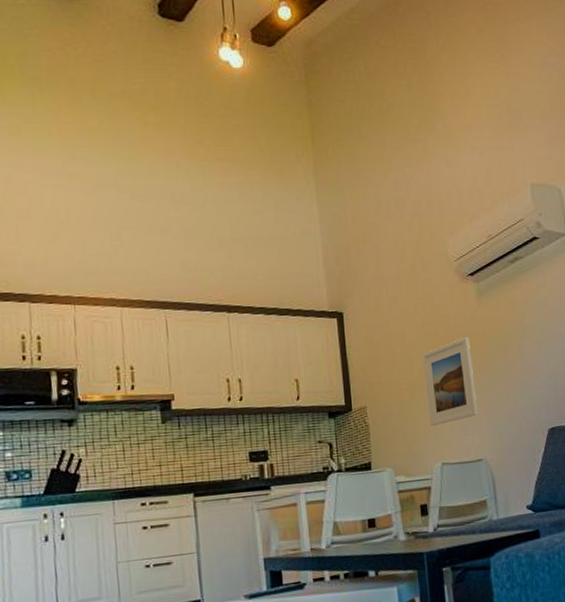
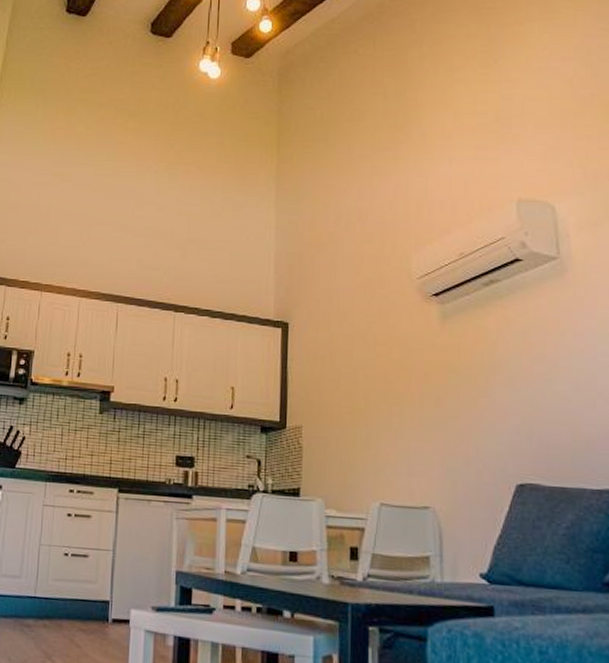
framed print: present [422,337,479,427] -> none [370,364,430,460]

